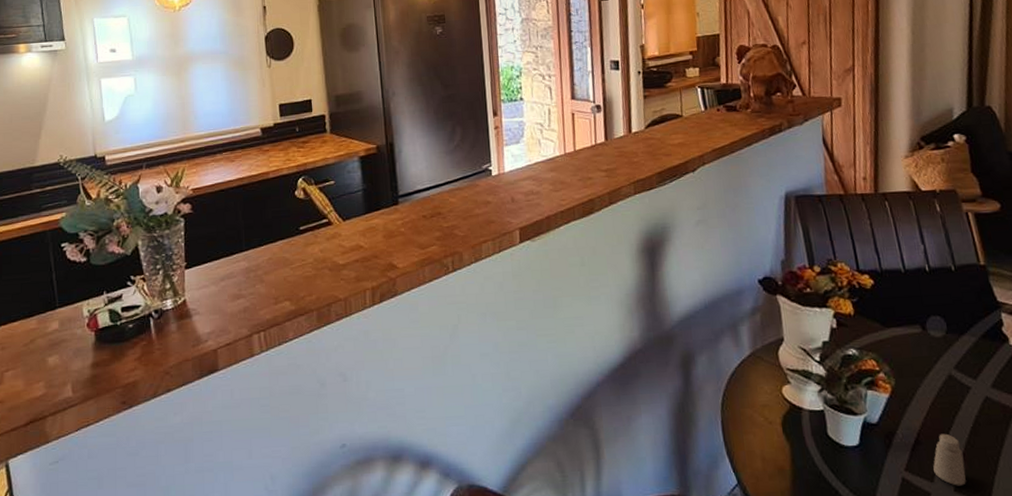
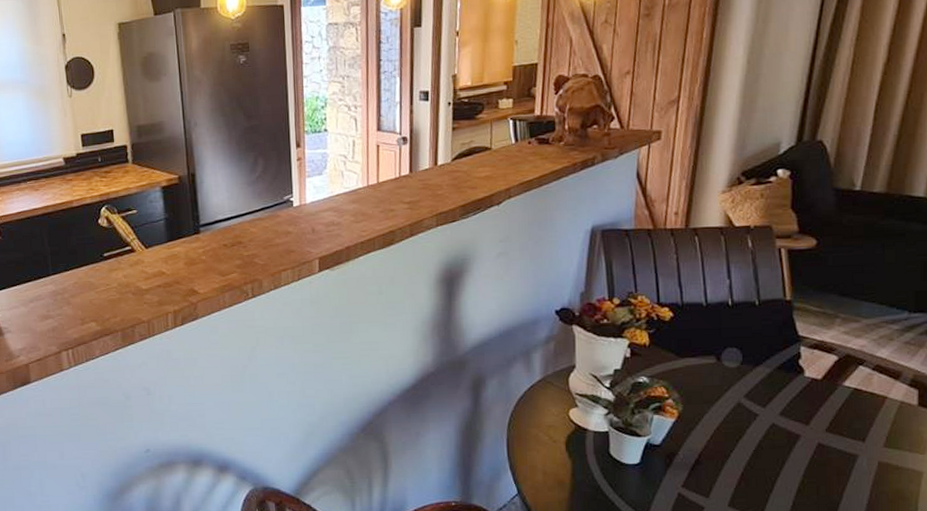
saltshaker: present [933,433,966,486] -> none [710,455,742,502]

